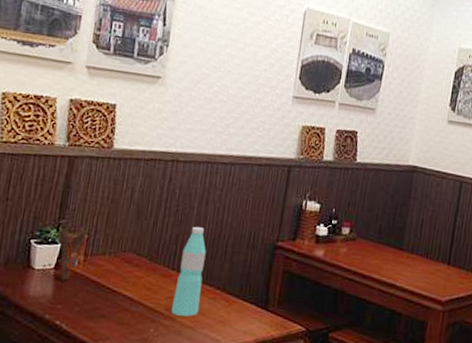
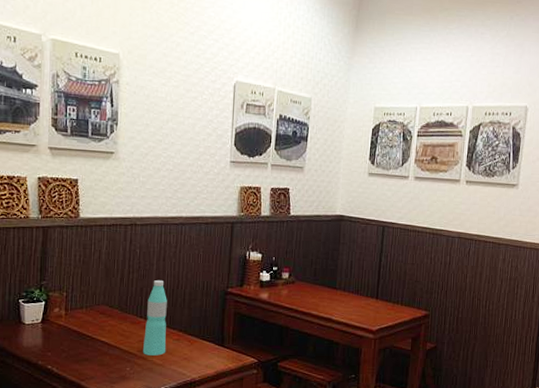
utensil holder: present [57,226,86,281] -> none [41,286,65,332]

